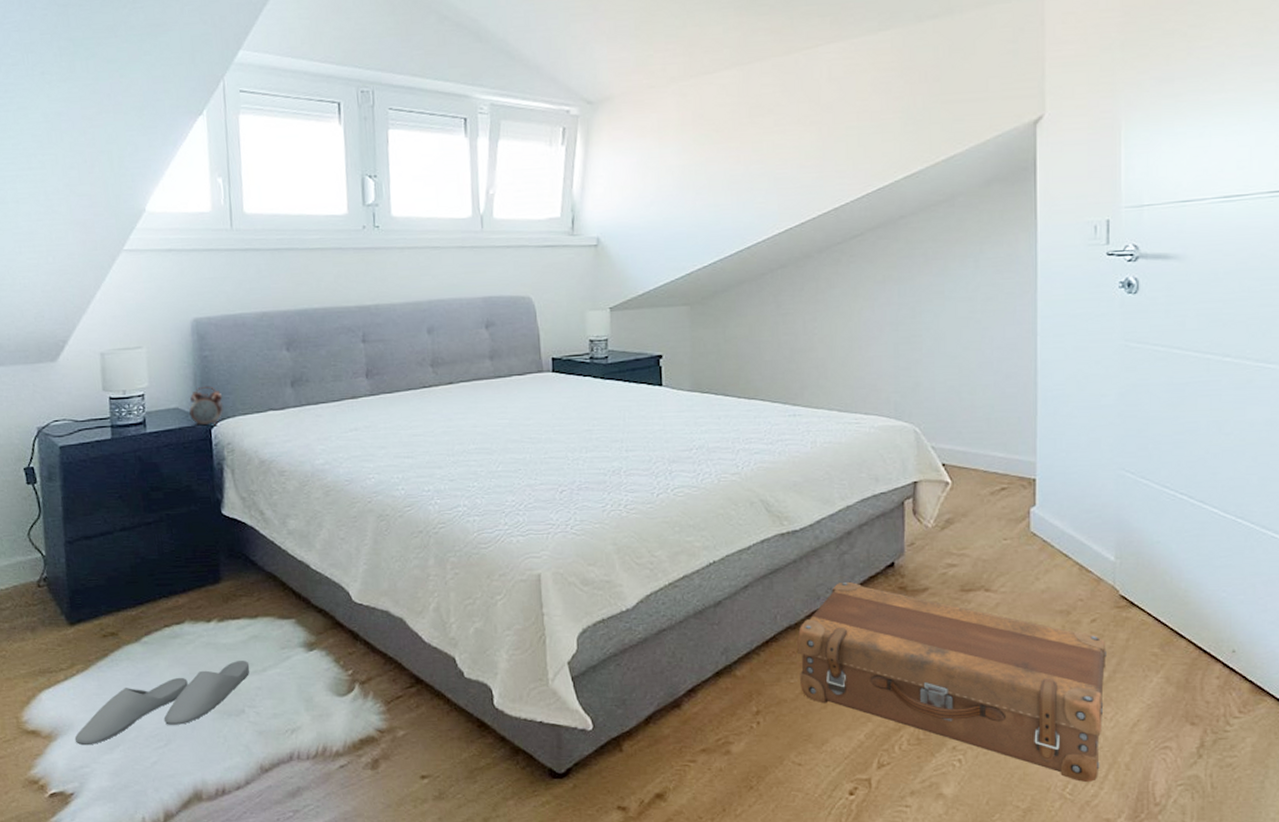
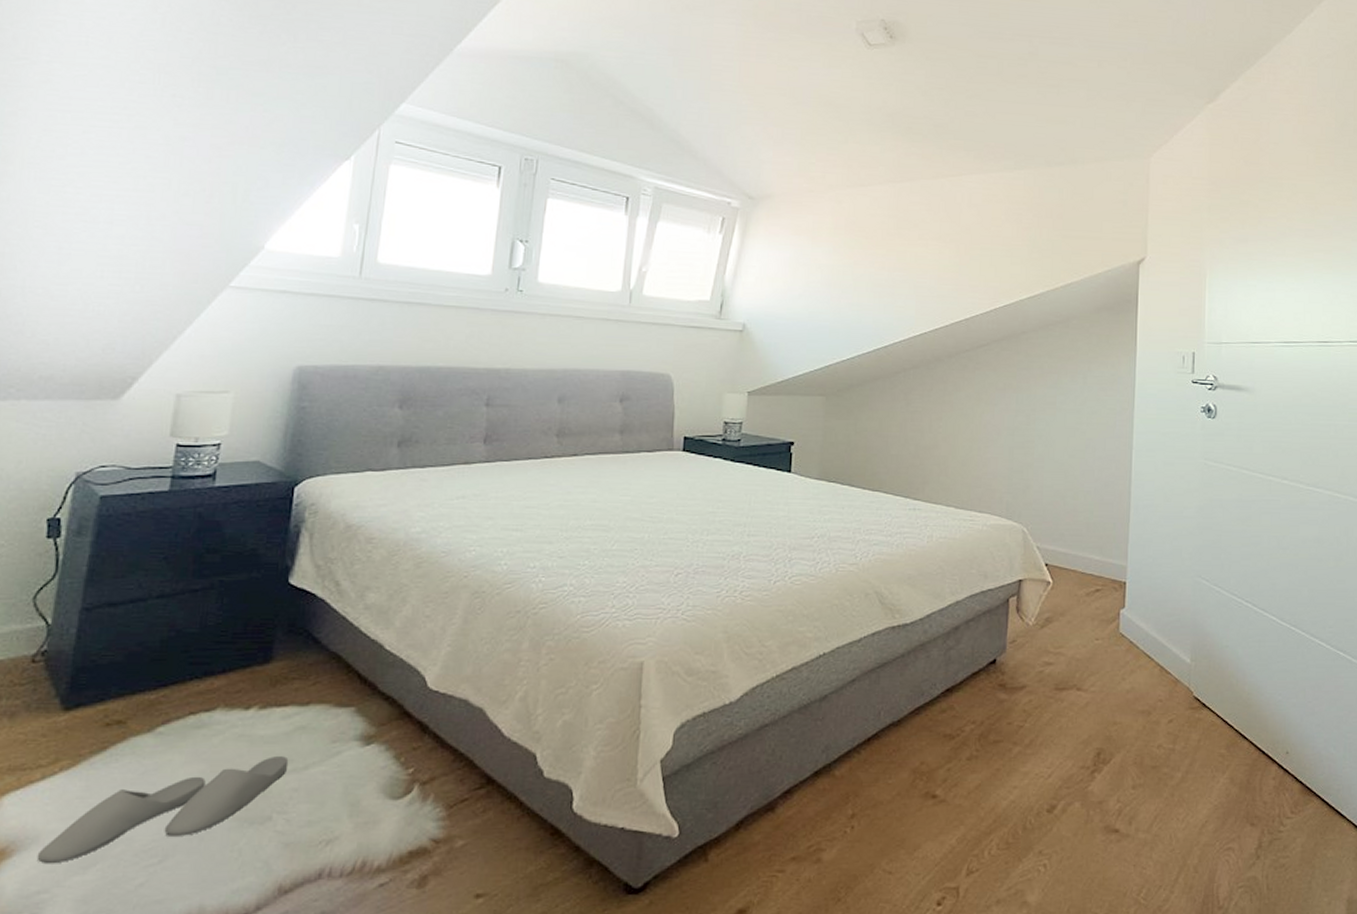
alarm clock: present [189,386,224,427] -> none [272,439,316,485]
suitcase: present [797,581,1107,782] -> none [898,677,1181,886]

